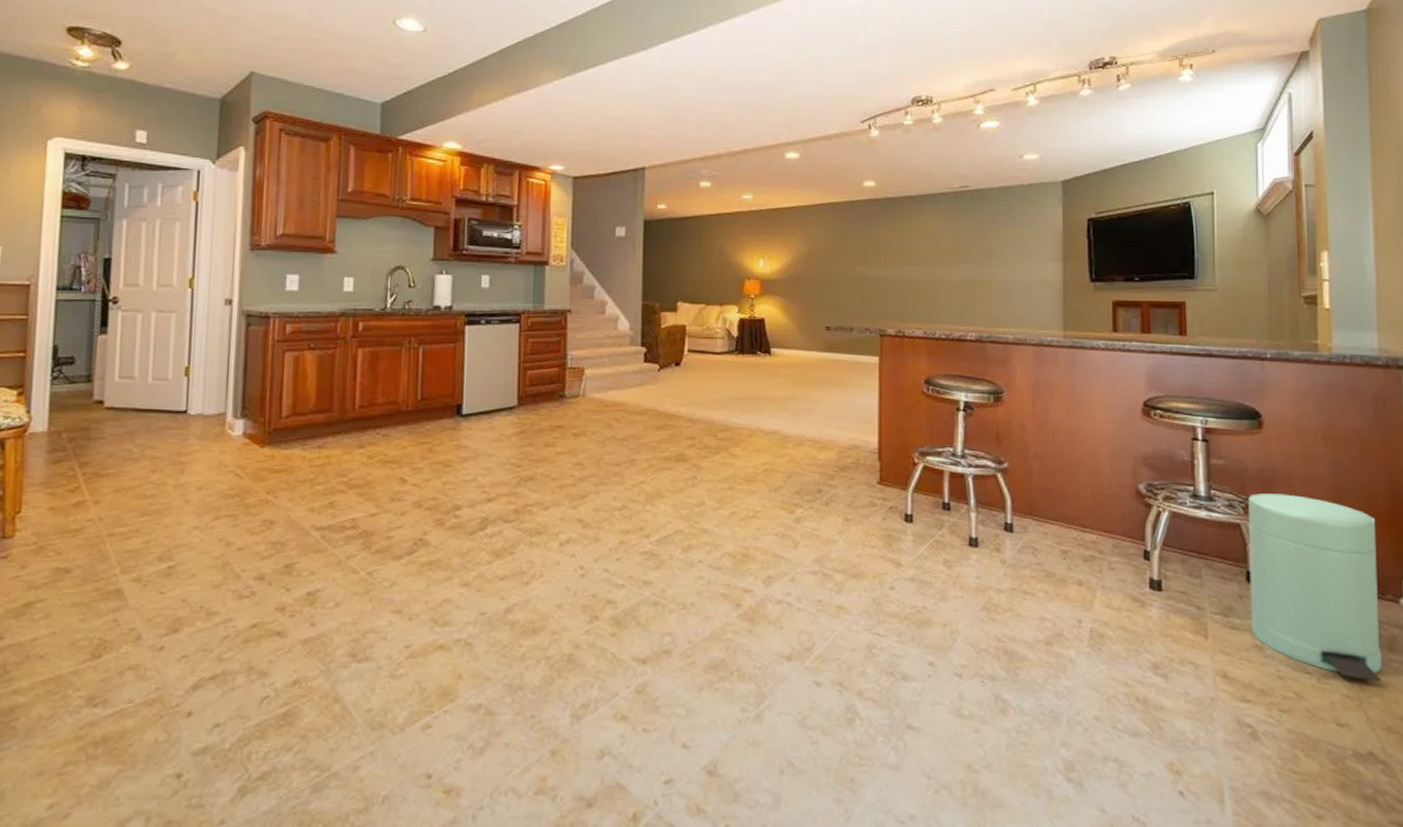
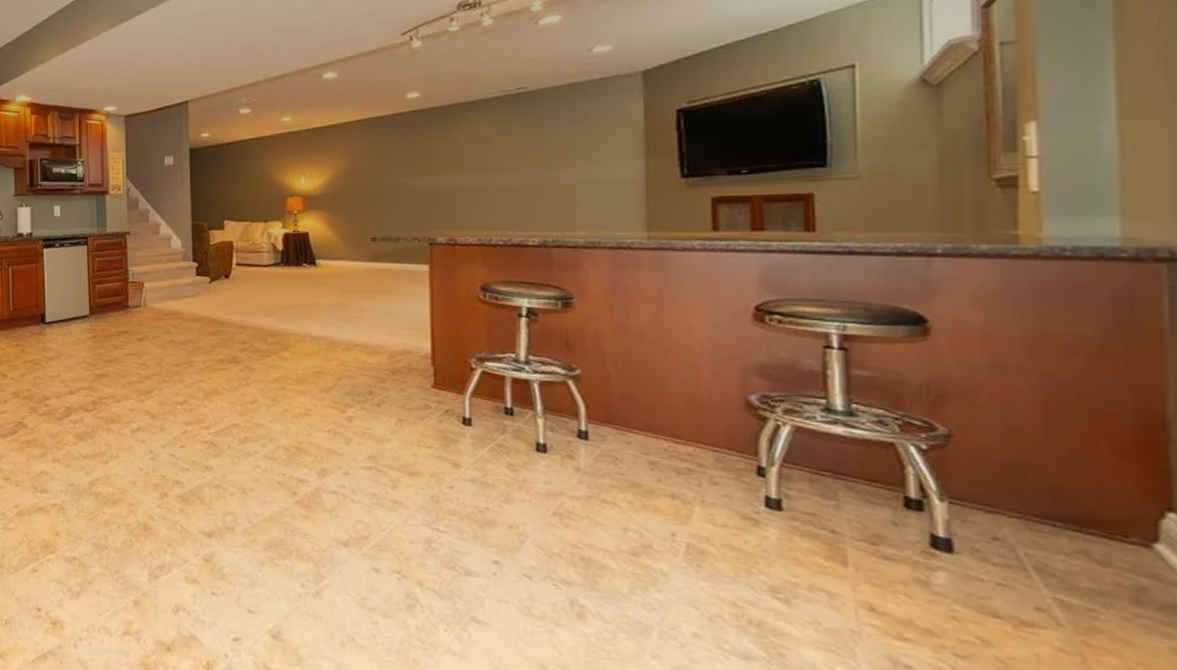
trash can: present [1249,494,1382,681] -> none [908,410,1121,638]

